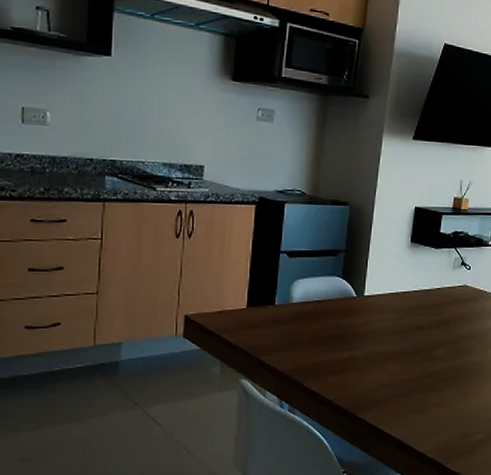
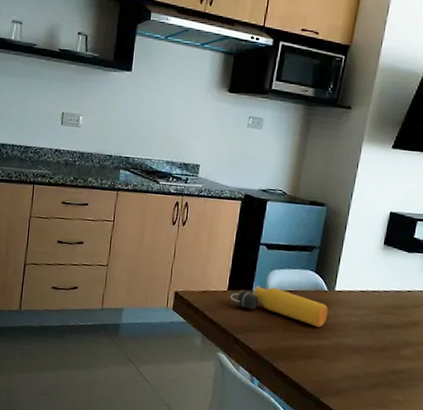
water bottle: none [249,299,359,337] -> present [229,285,329,327]

